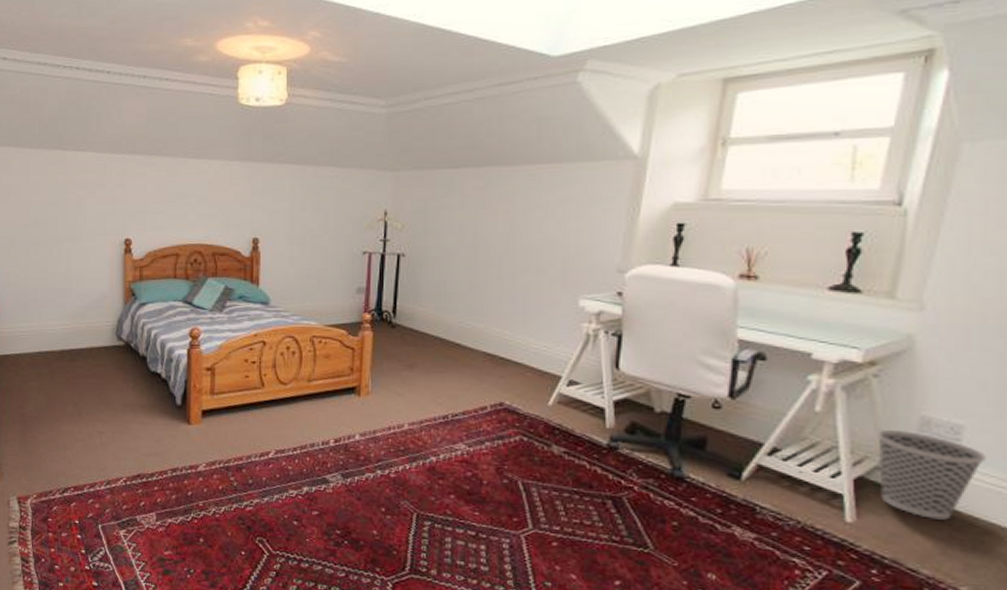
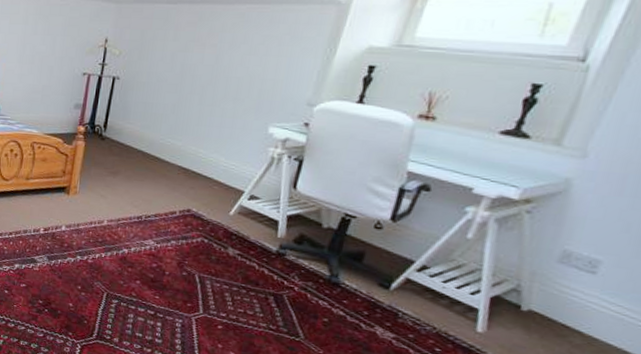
wastebasket: present [878,430,986,520] -> none [512,258,617,338]

